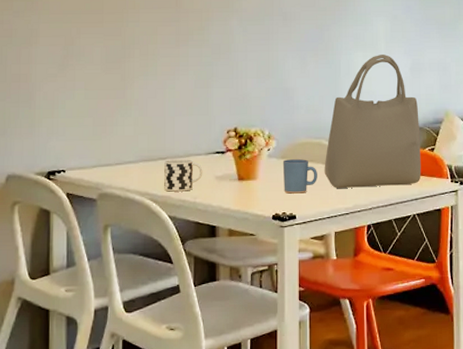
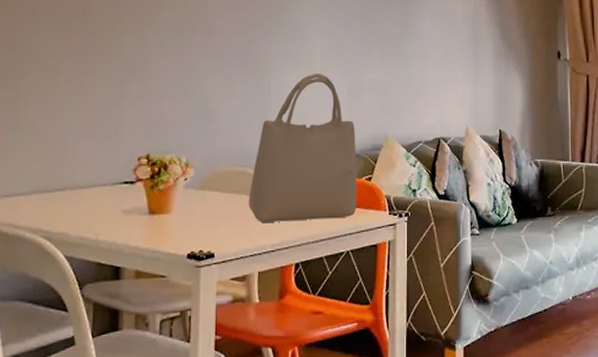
cup: present [164,159,203,192] -> none [61,190,108,228]
mug: present [282,159,317,194] -> none [201,190,241,229]

